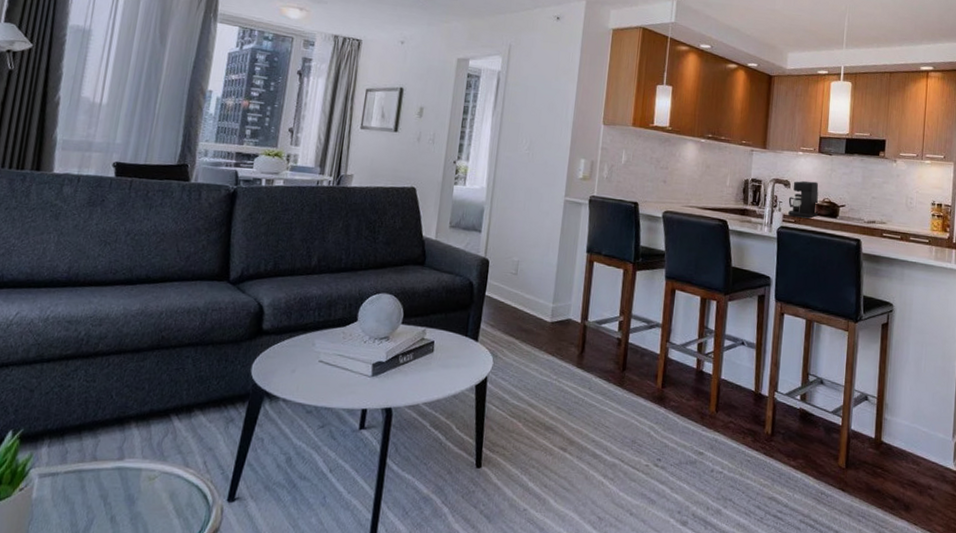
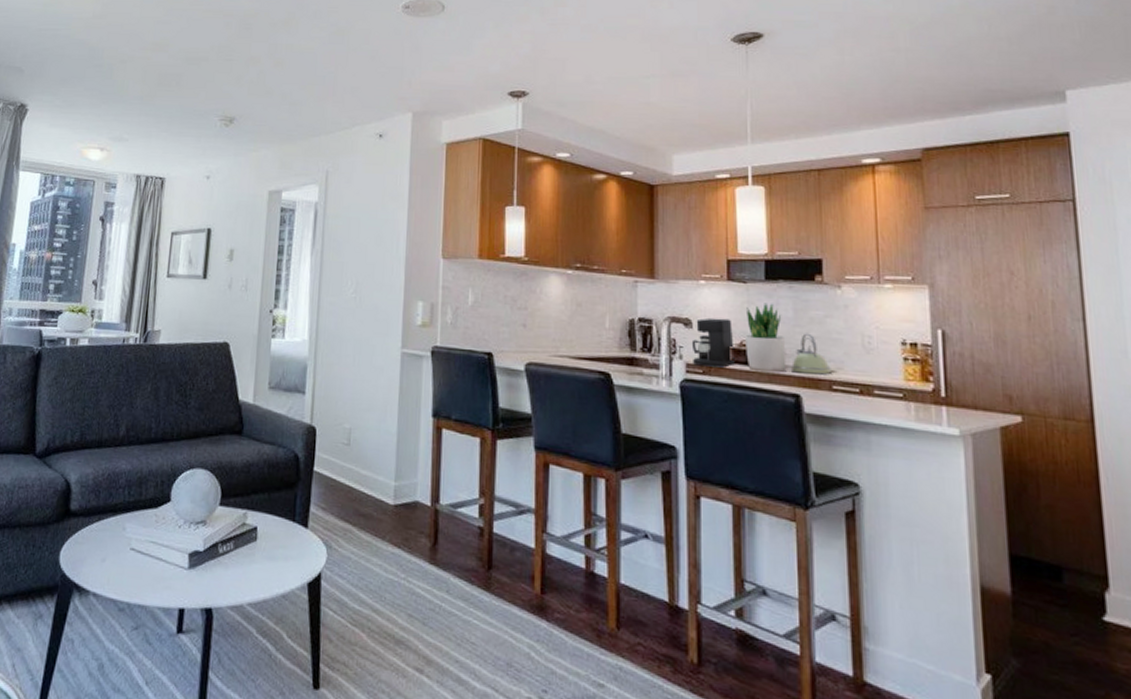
planter: none [826,171,855,224] -> present [745,303,787,373]
kettle: none [857,194,883,226] -> present [792,333,831,375]

